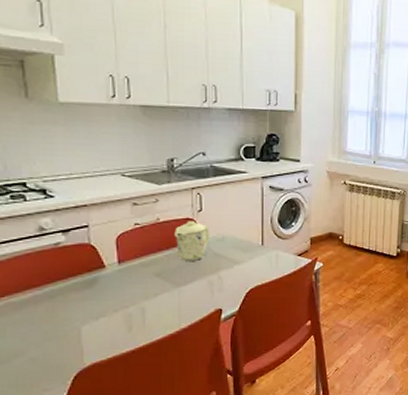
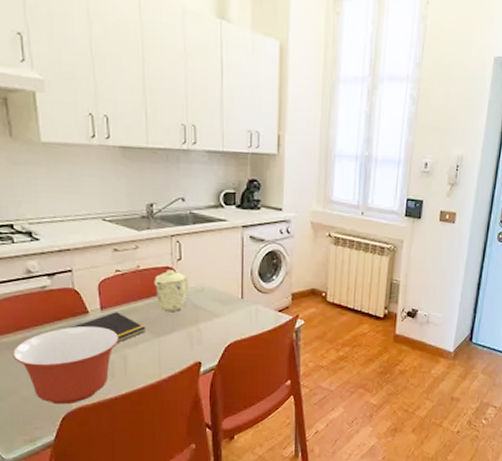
mixing bowl: none [20,281,137,363] -> present [12,326,119,405]
notepad: none [84,265,165,295] -> present [69,312,146,343]

